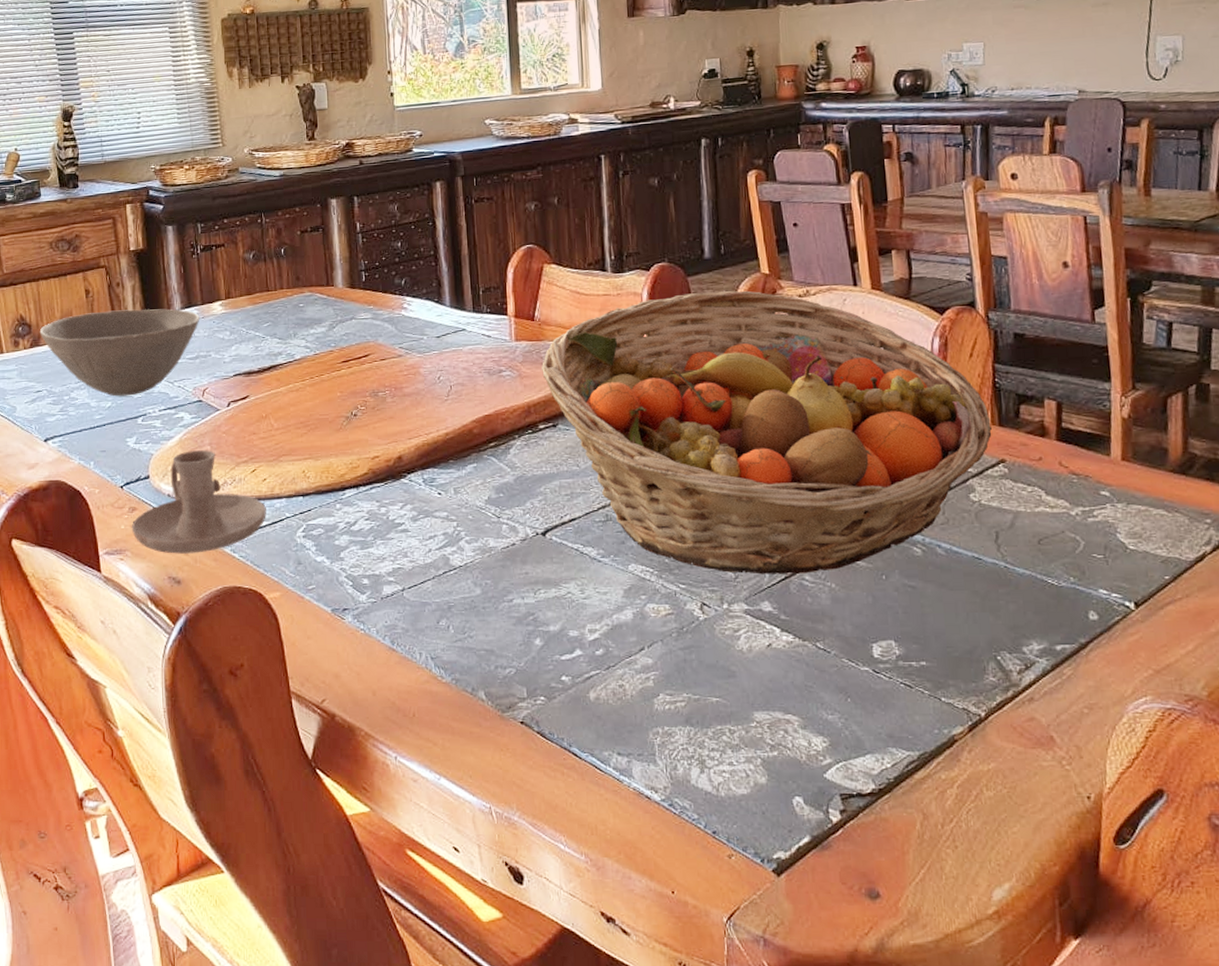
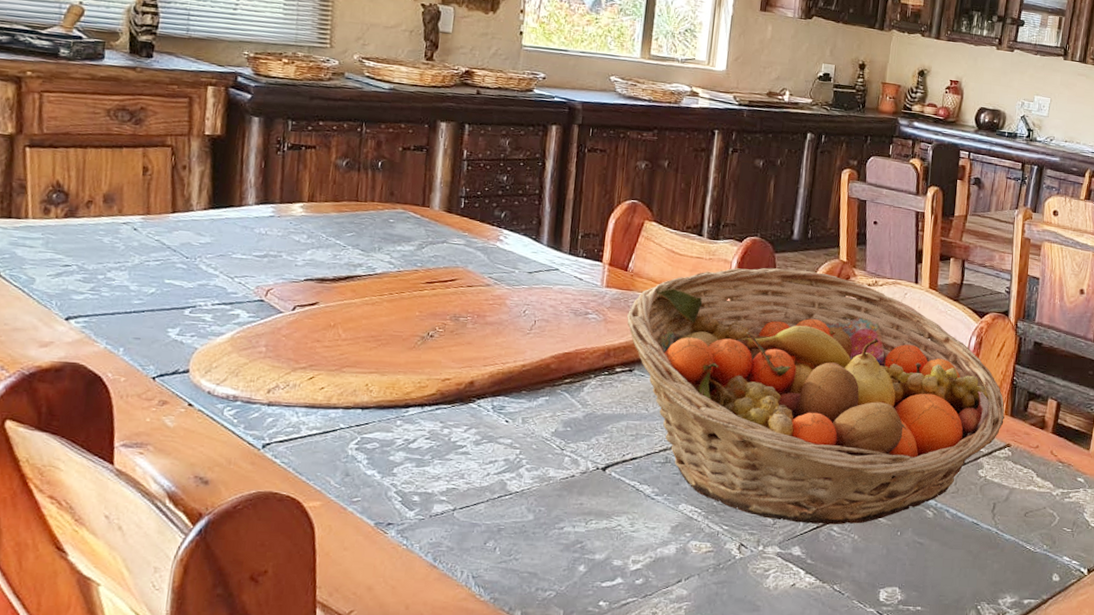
bowl: present [39,309,200,397] -> none [78,191,276,285]
candle holder: present [132,450,266,554] -> none [159,349,319,455]

